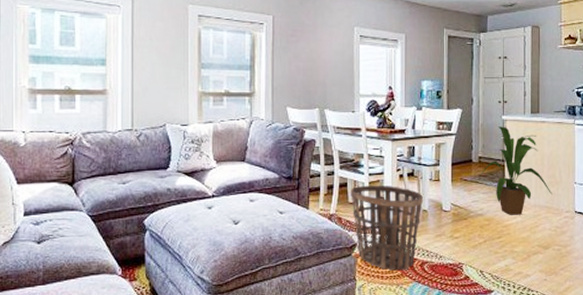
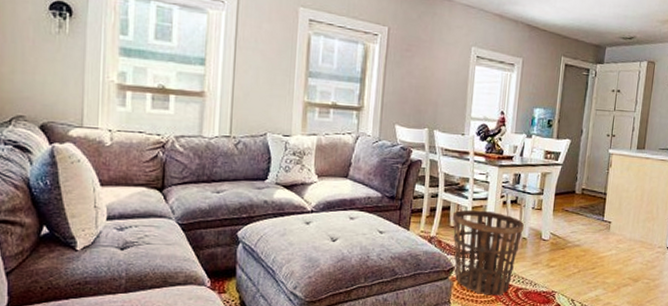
house plant: present [480,126,552,215] -> none [581,159,648,248]

